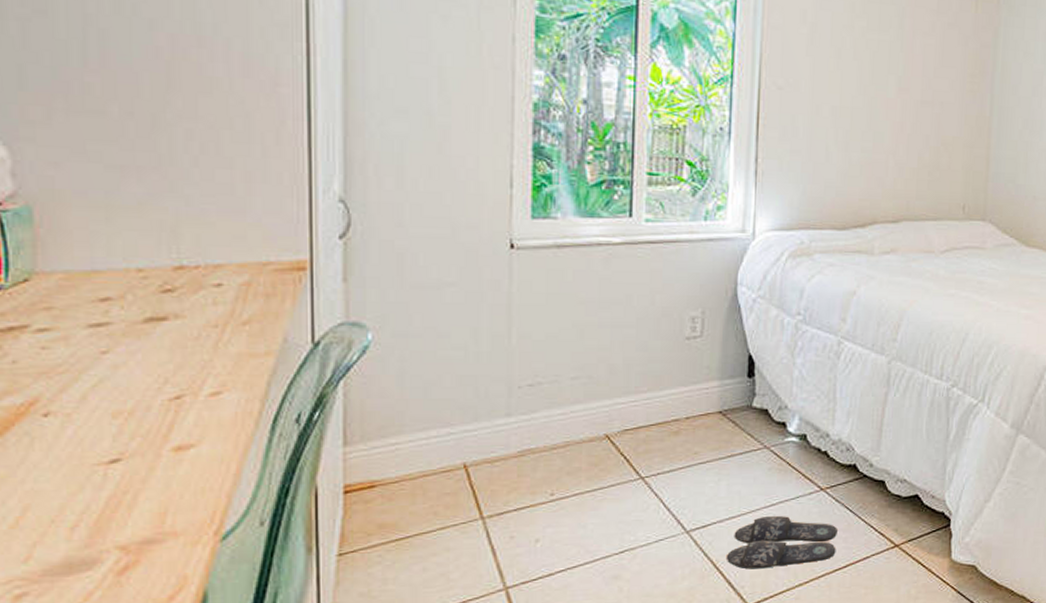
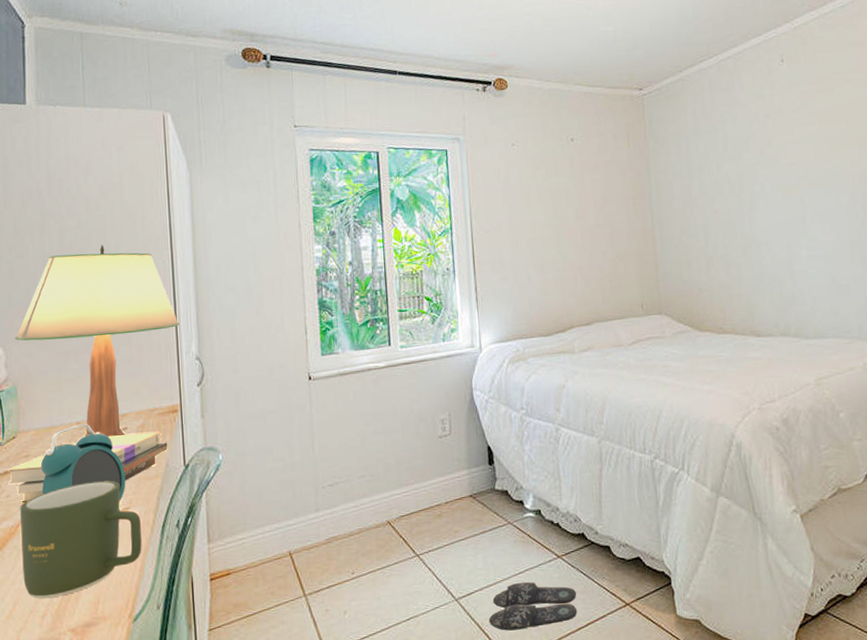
books: none [15,293,288,374] -> present [8,432,168,504]
table lamp: none [28,17,316,295] -> present [14,245,180,438]
mug: none [35,353,240,505] -> present [20,481,142,599]
alarm clock: none [72,271,217,396] -> present [40,423,126,512]

